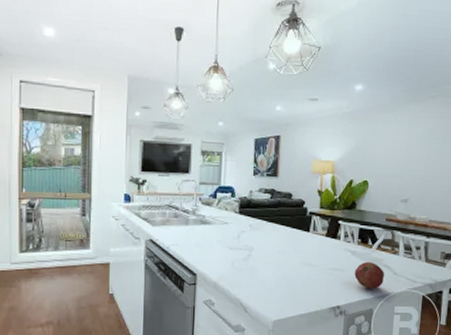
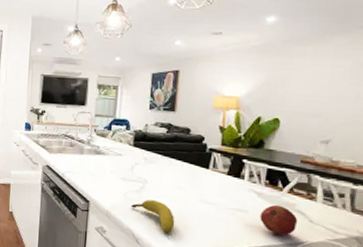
fruit: none [238,266,281,299] -> present [130,199,175,234]

